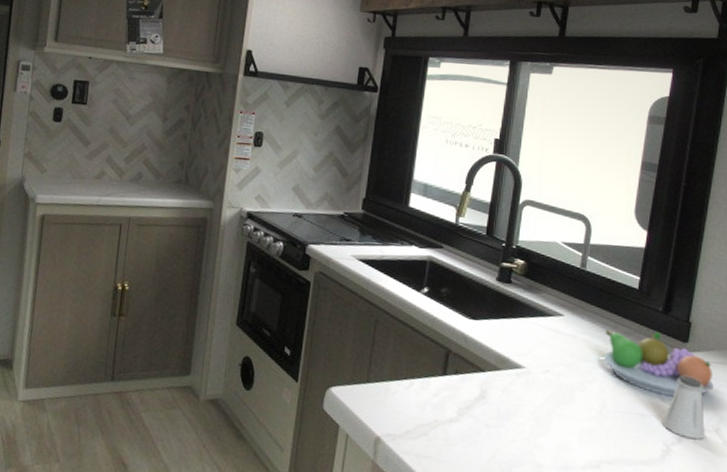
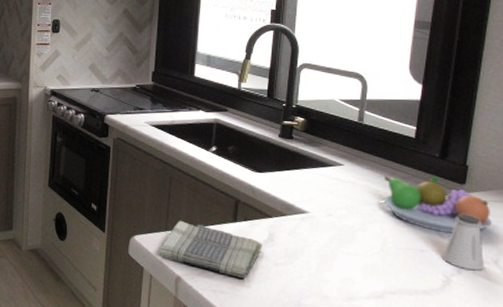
dish towel: none [357,371,473,442] -> present [158,220,262,279]

